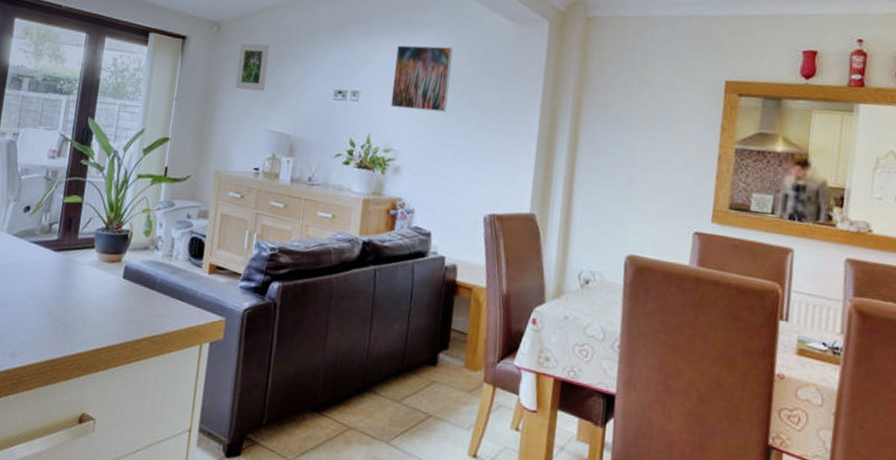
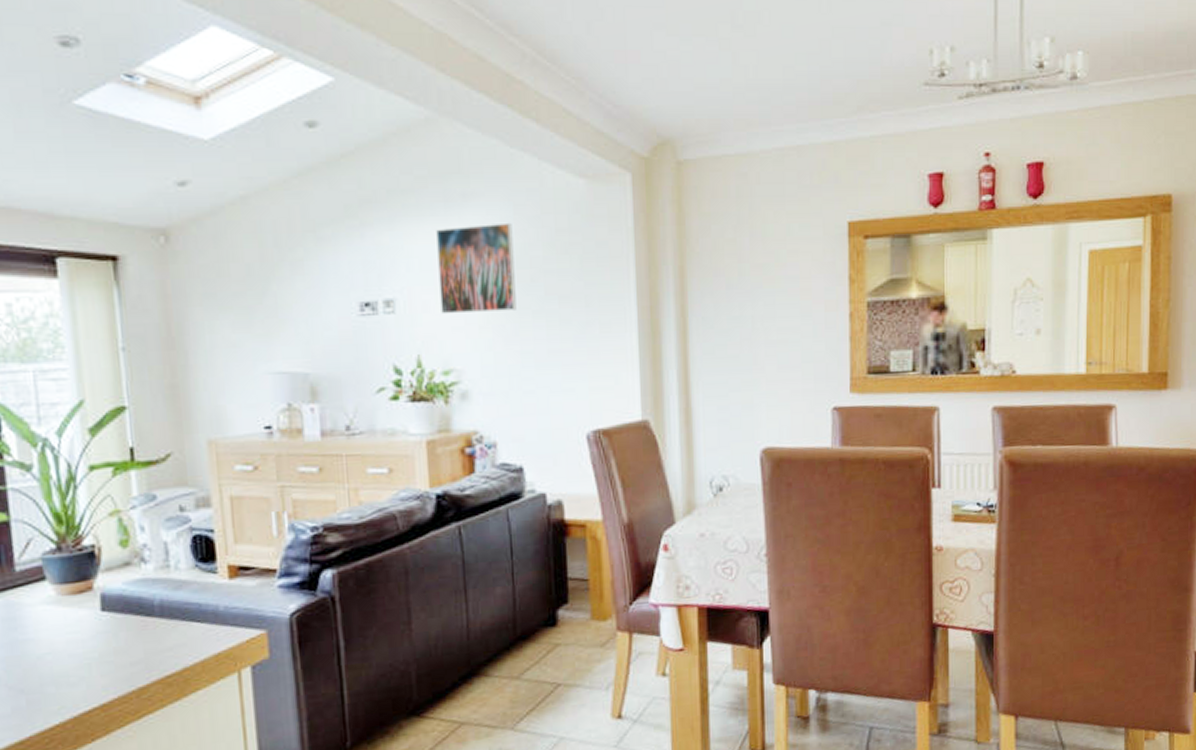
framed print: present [235,43,270,91] -> none [206,252,257,321]

